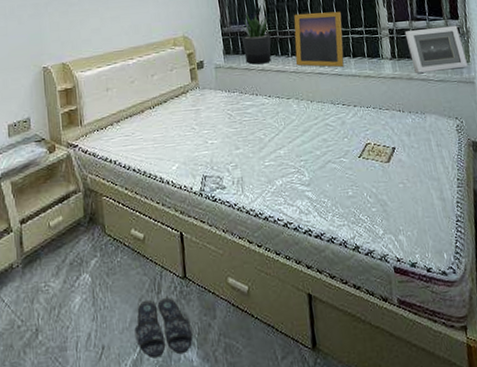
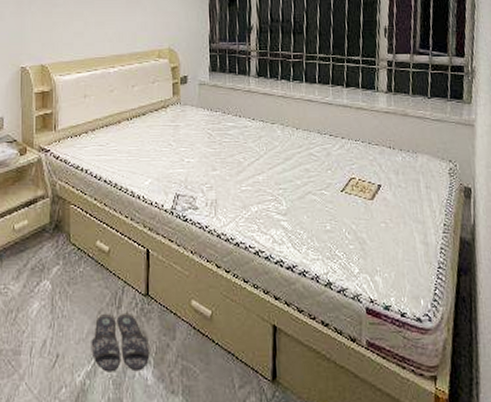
planter: present [240,13,272,65] -> none [229,31,261,85]
picture frame: present [294,11,344,67] -> none [284,36,339,95]
picture frame: present [404,25,468,73] -> none [404,63,469,110]

